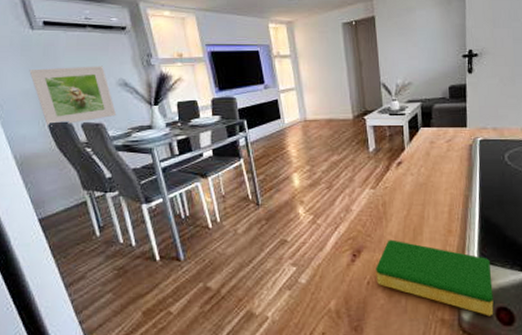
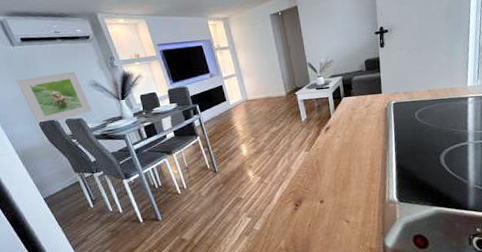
dish sponge: present [376,239,494,317] -> none [314,190,412,243]

